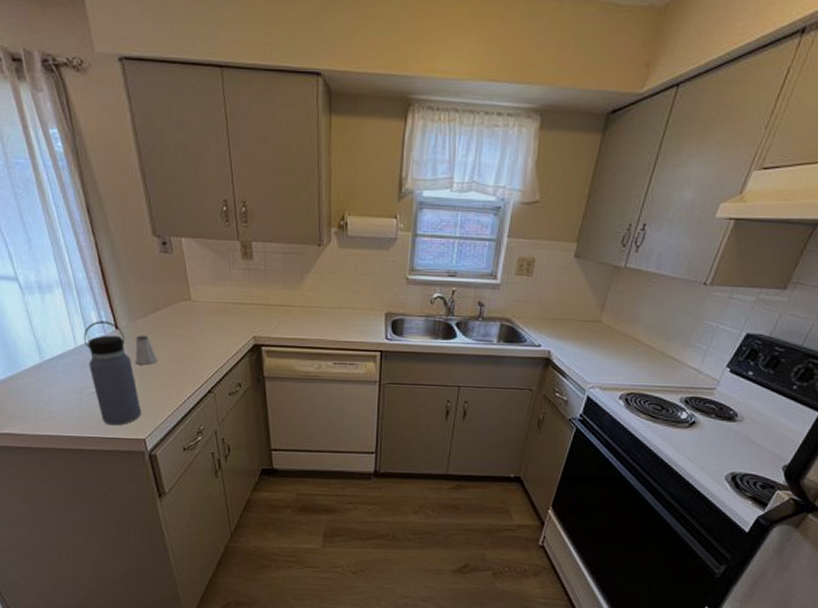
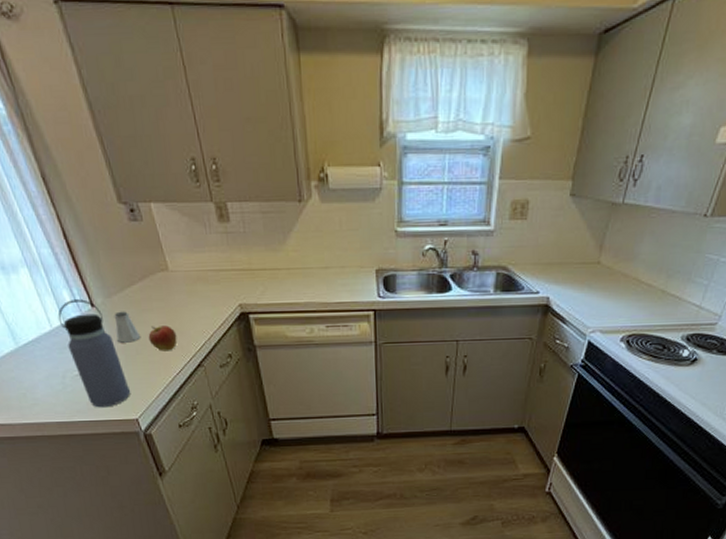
apple: none [165,351,192,376] -> present [148,325,178,352]

